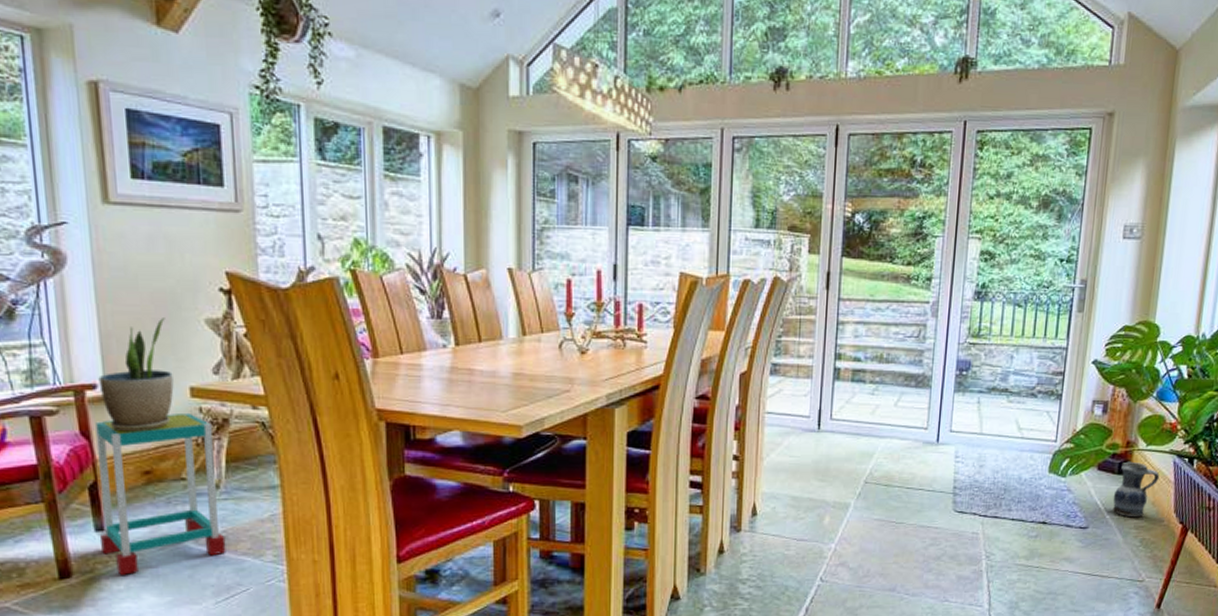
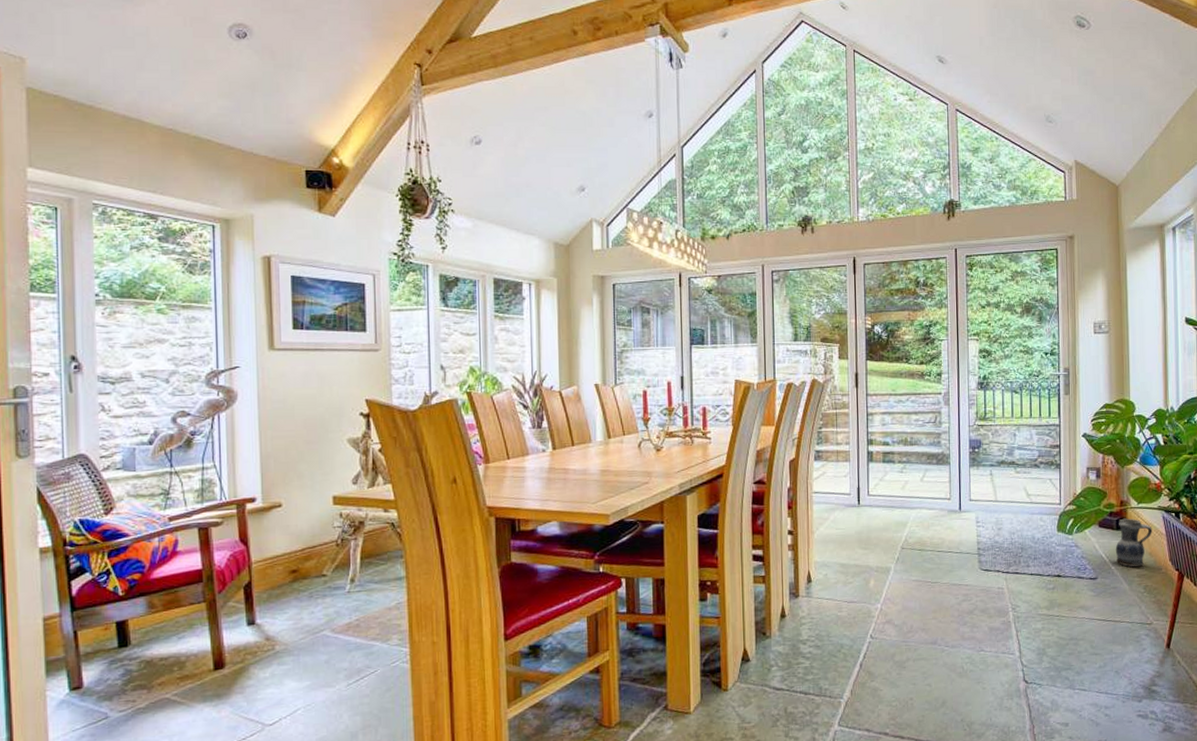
side table: present [95,412,226,575] -> none [252,517,358,664]
potted plant: present [98,318,174,432] -> none [257,439,320,537]

